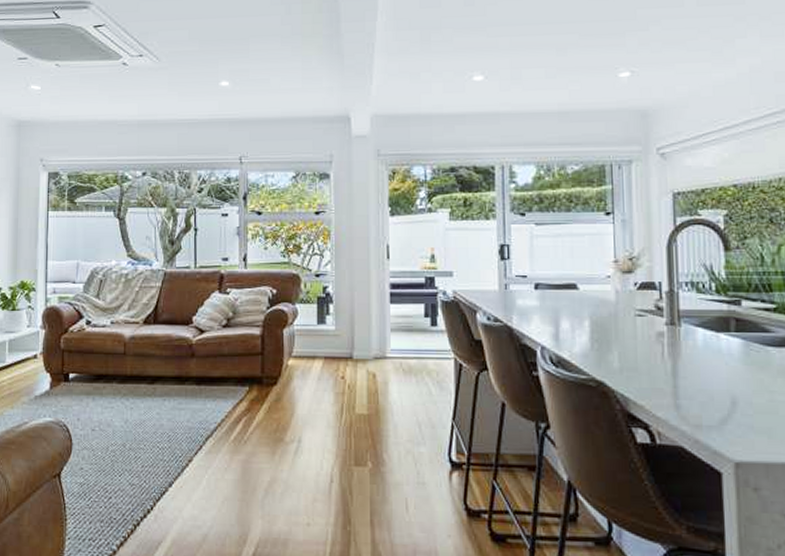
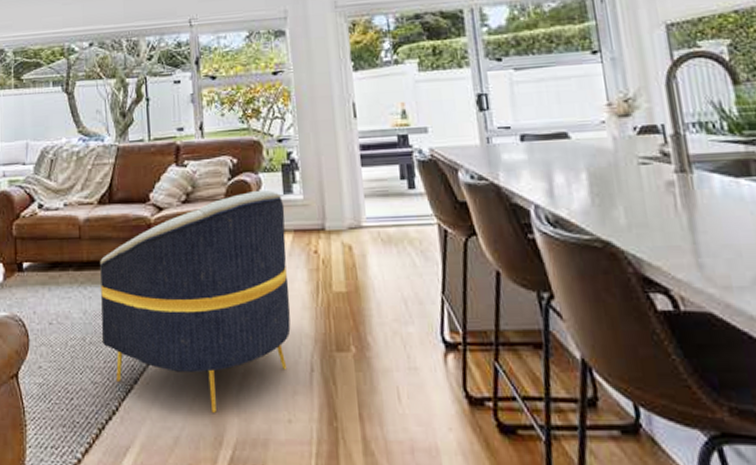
armchair: none [140,320,317,515] -> present [100,191,291,413]

